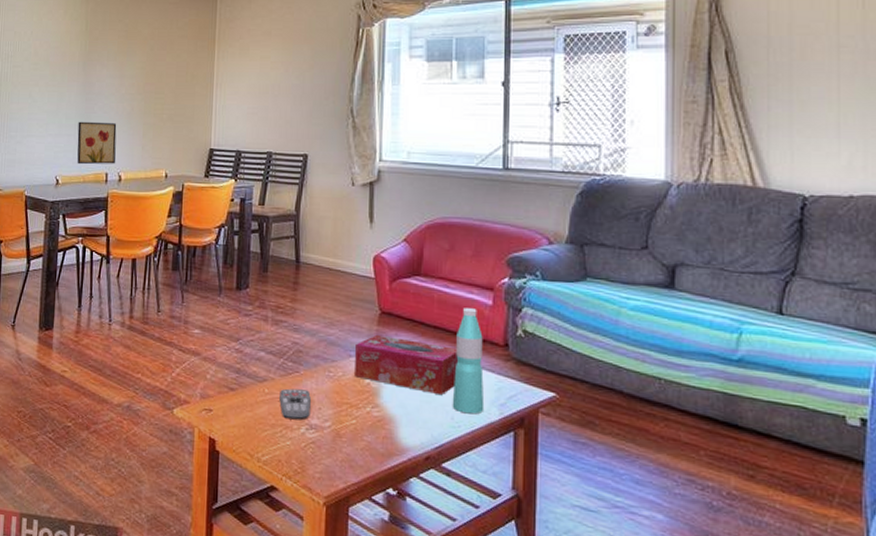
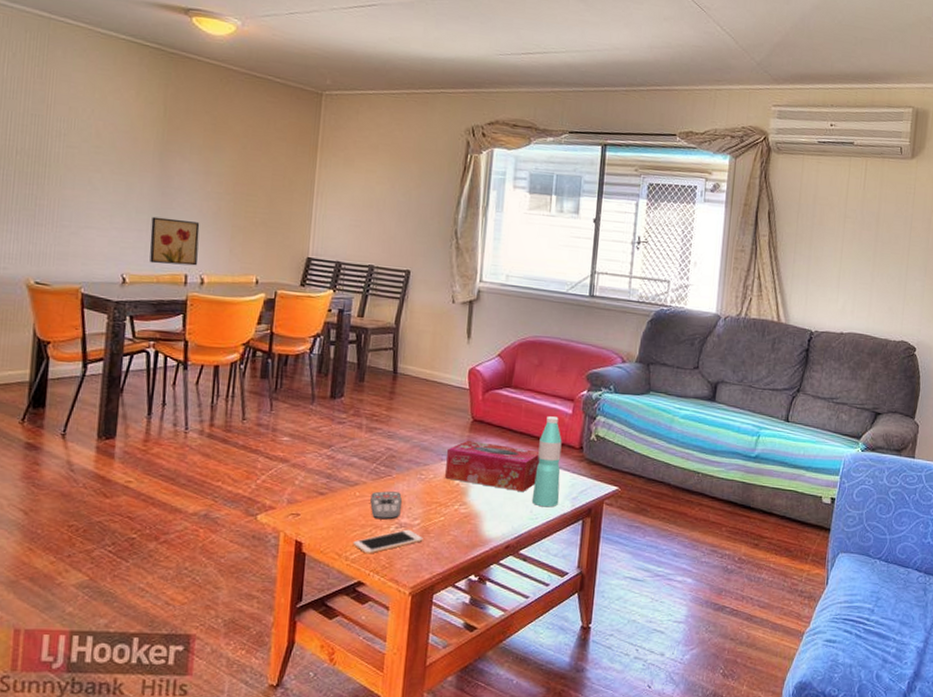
cell phone: none [264,431,335,457] -> present [352,529,423,554]

